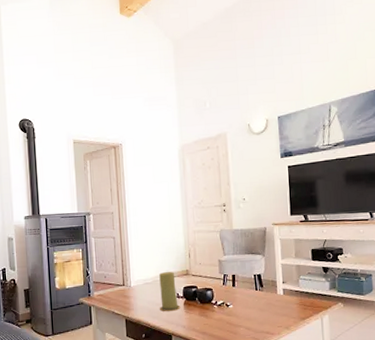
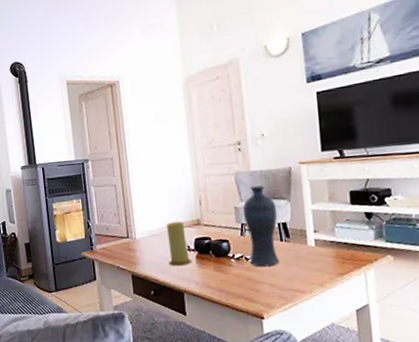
vase: none [225,242,254,313] -> present [242,185,280,267]

